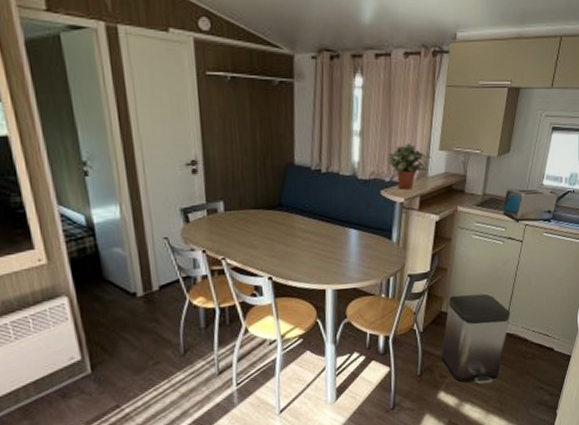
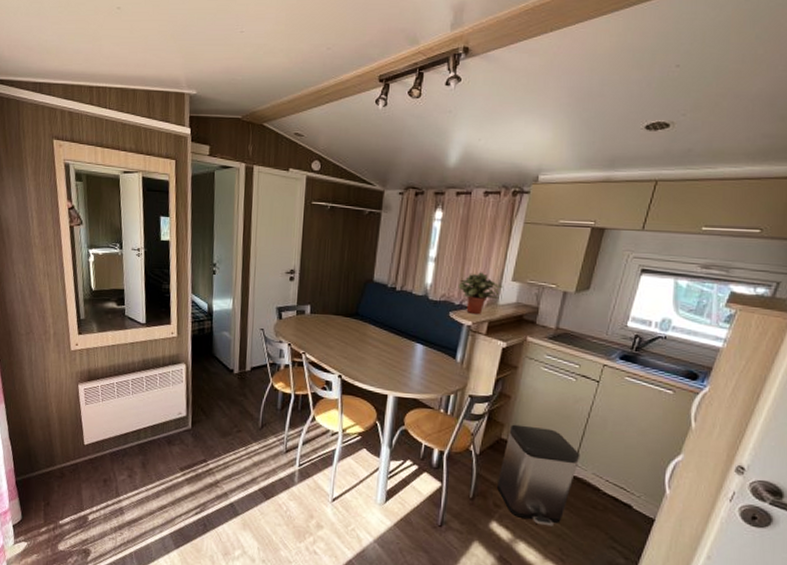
toaster: present [502,188,558,222] -> none [577,326,645,365]

